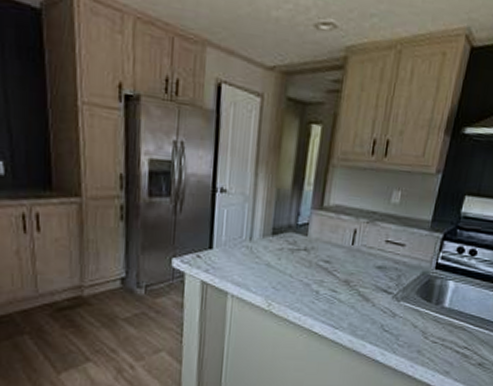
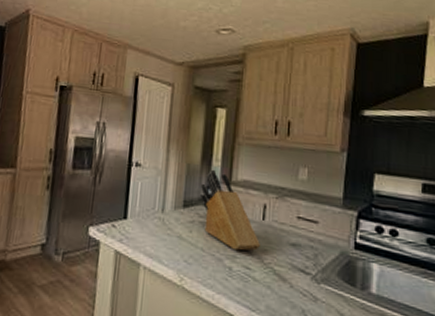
knife block: none [289,194,348,275] -> present [199,169,260,251]

